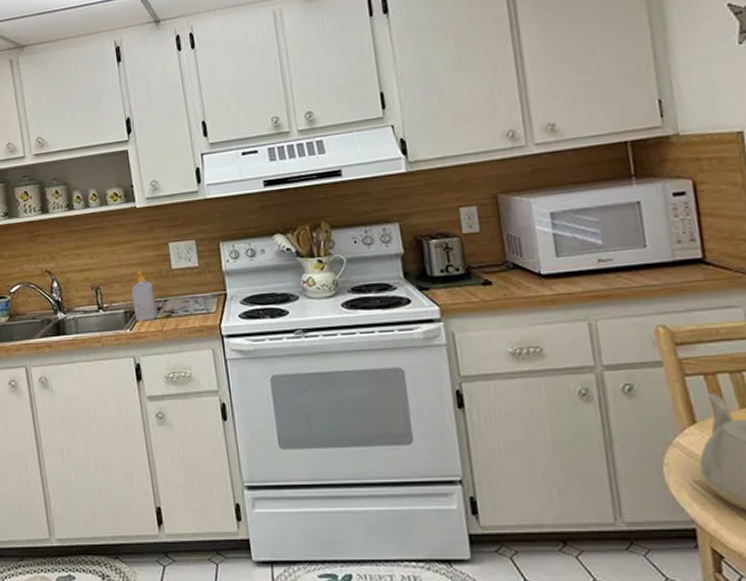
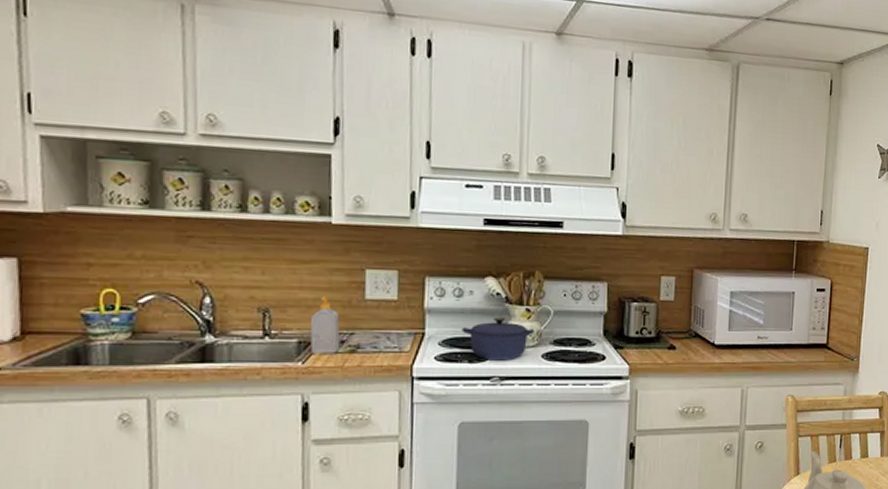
cooking pot: none [259,270,331,314] -> present [461,316,535,361]

